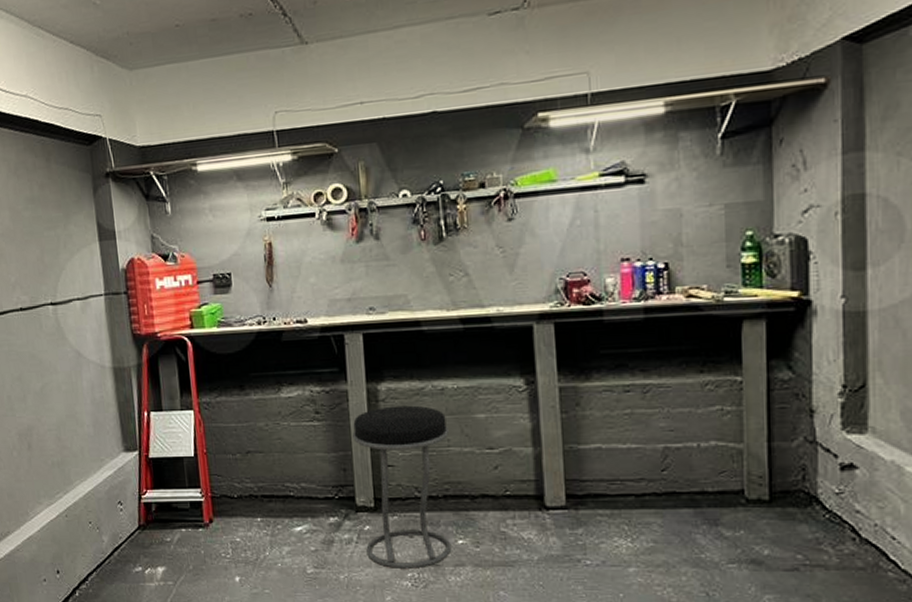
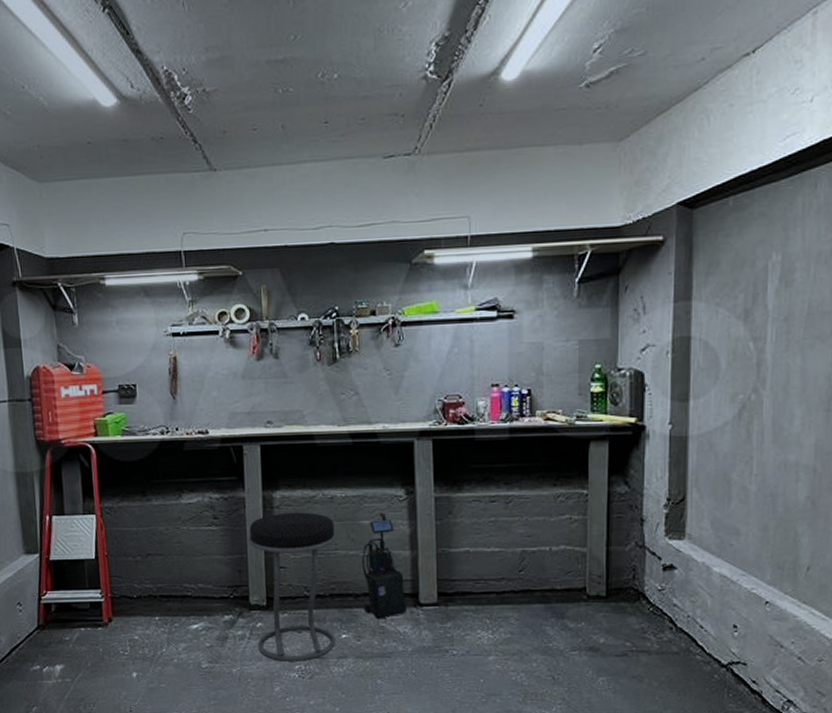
vacuum cleaner: none [477,404,532,524] -> present [361,511,408,619]

